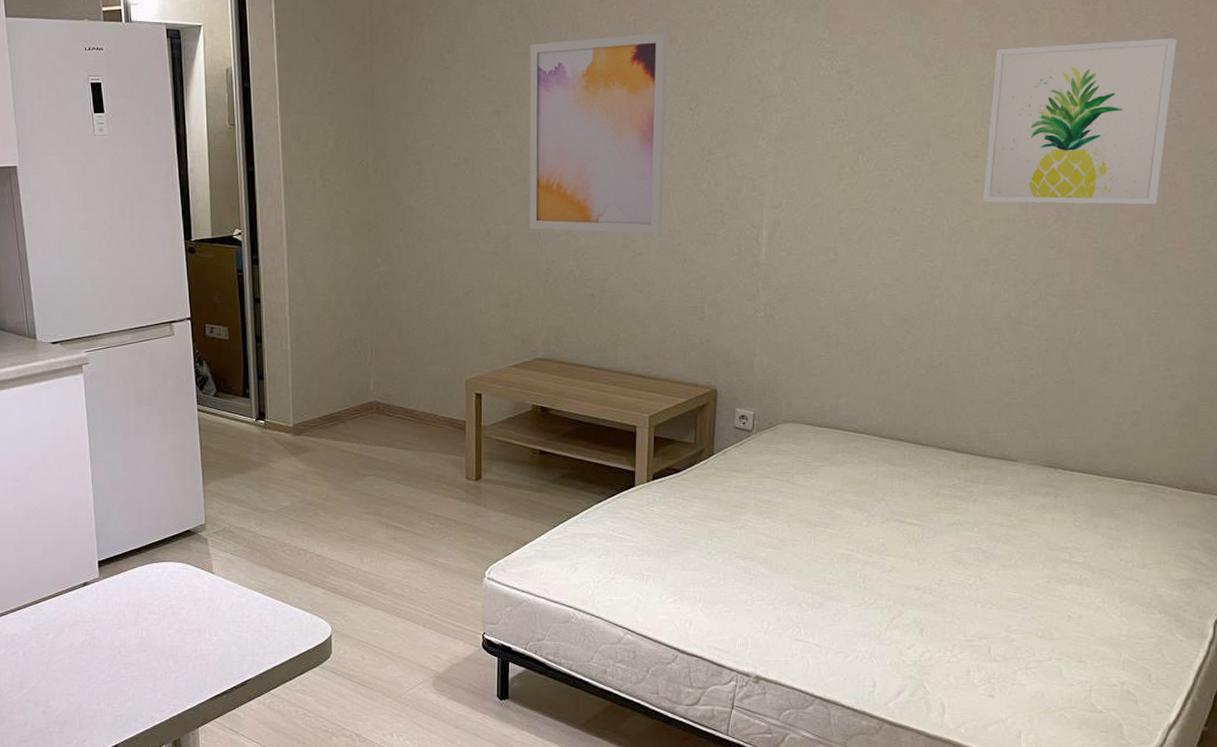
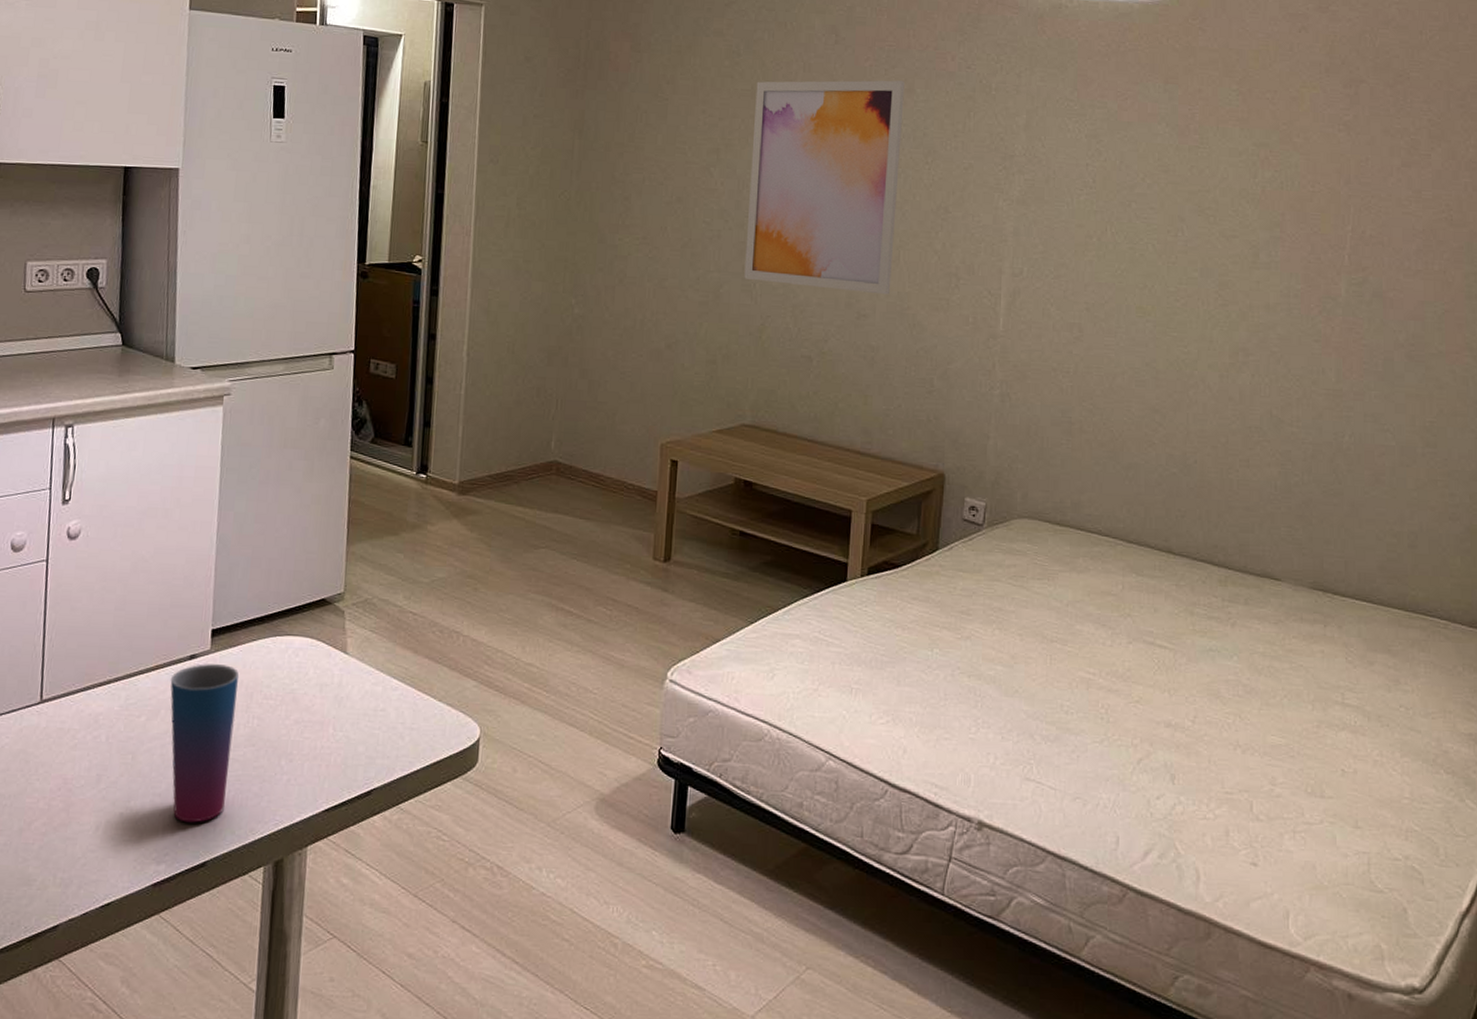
cup: none [69,589,127,715] -> present [170,664,239,823]
wall art: present [983,37,1177,205] -> none [1242,124,1445,302]

